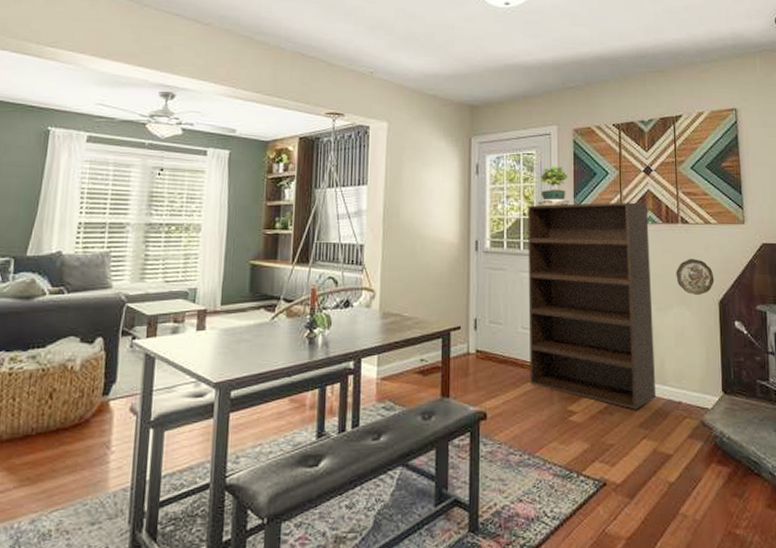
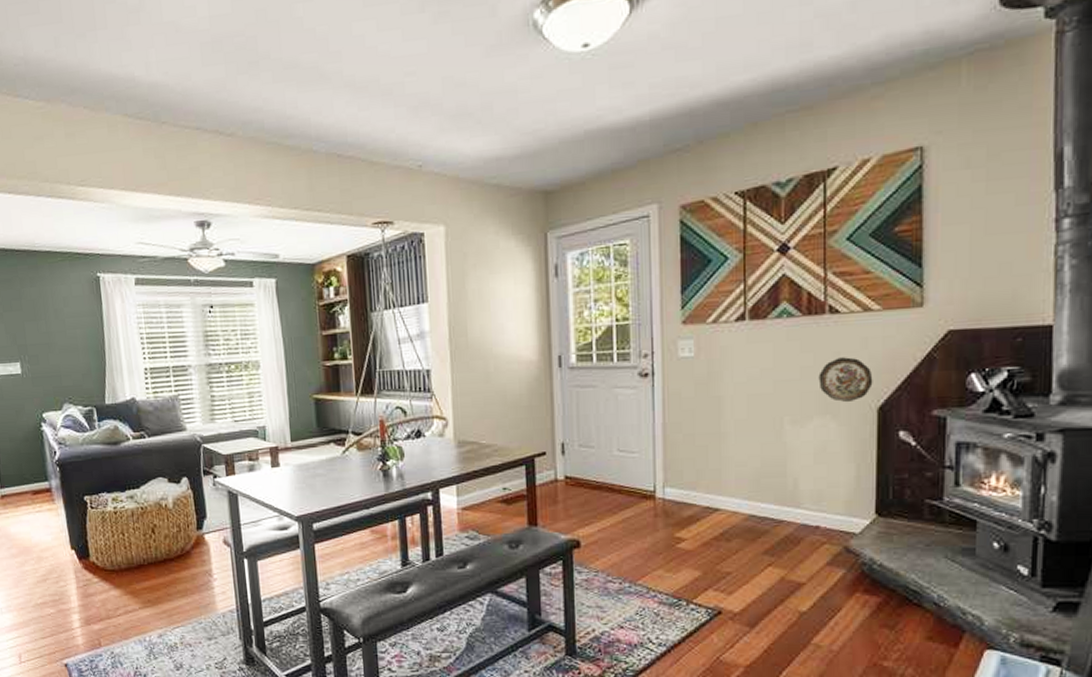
bookshelf: present [528,202,657,410] -> none [622,292,787,536]
potted plant: present [537,164,570,207] -> none [633,254,676,309]

